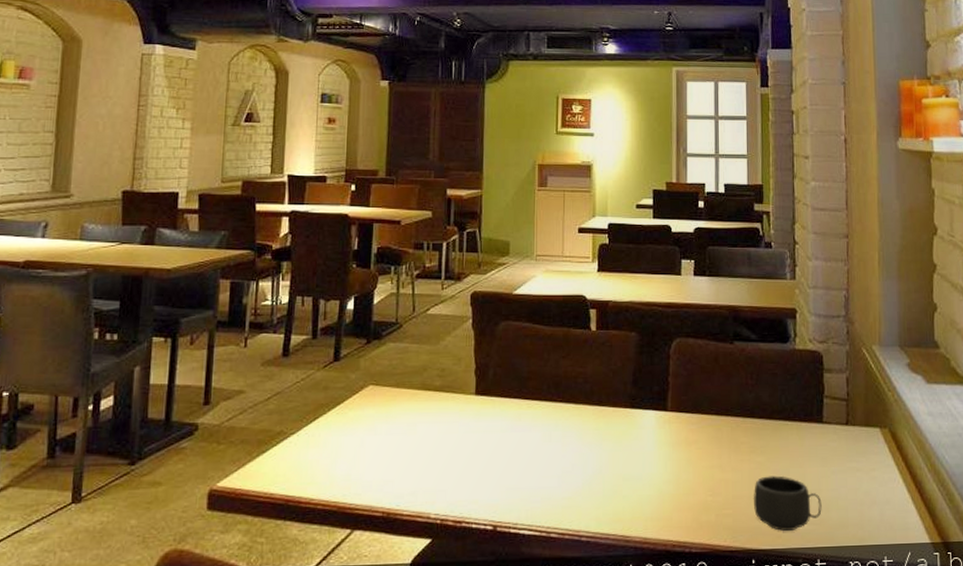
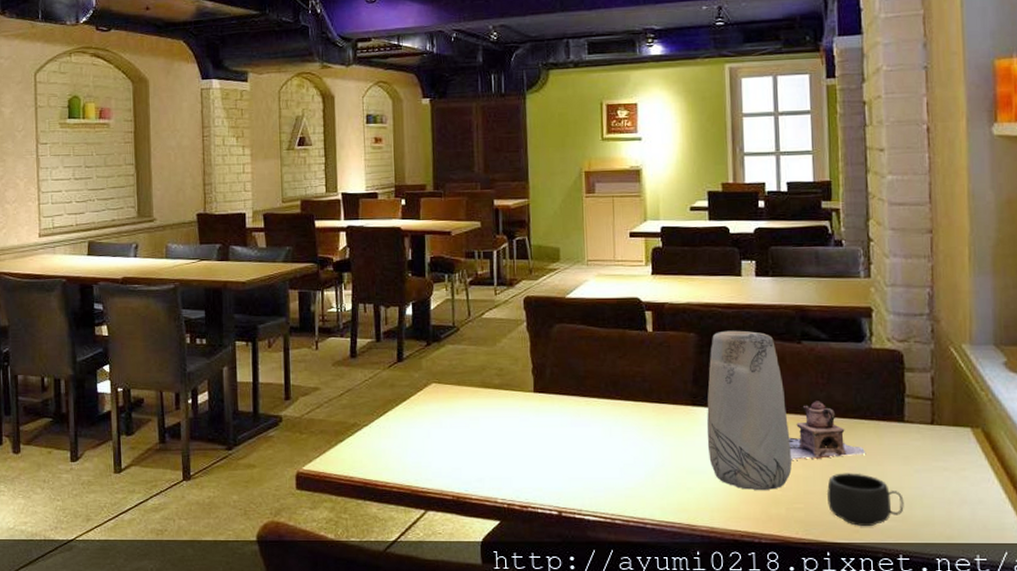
vase: none [644,330,722,497] -> present [707,330,792,491]
teapot: none [720,402,789,464] -> present [789,401,866,460]

